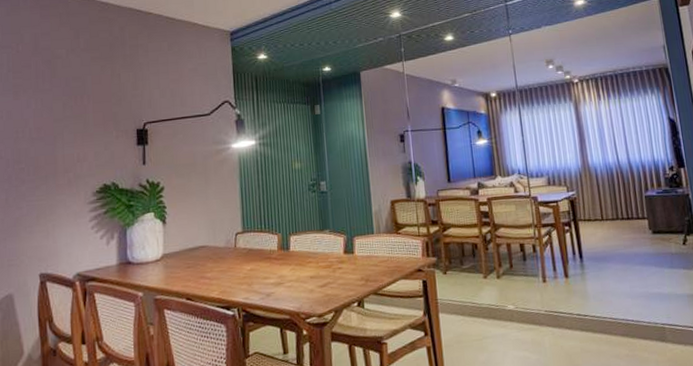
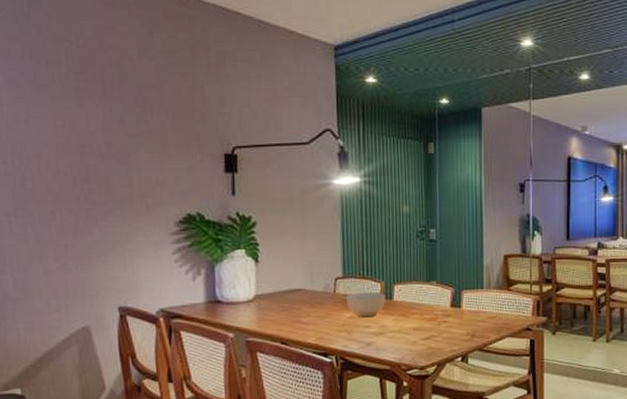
bowl: none [245,244,283,270] -> present [345,292,386,318]

